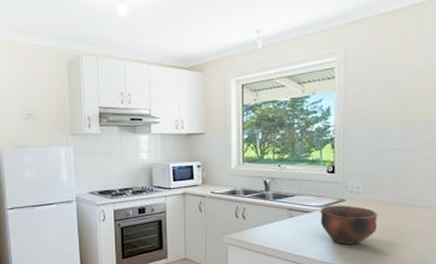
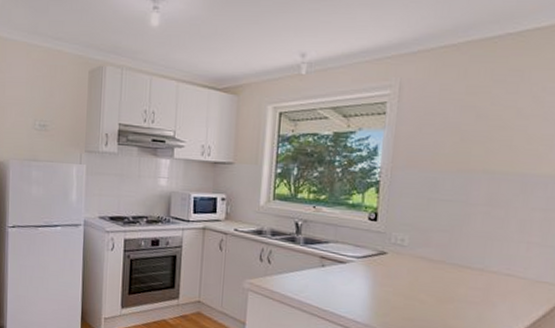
bowl: present [320,205,378,245] -> none [355,257,424,305]

